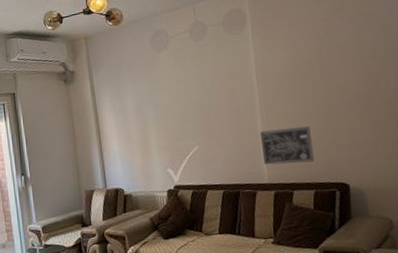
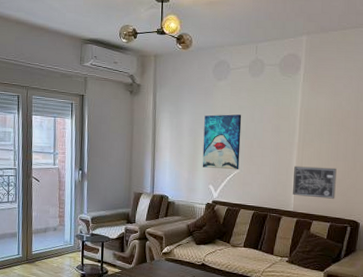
wall art: none [149,85,198,150] -> present [202,114,242,170]

